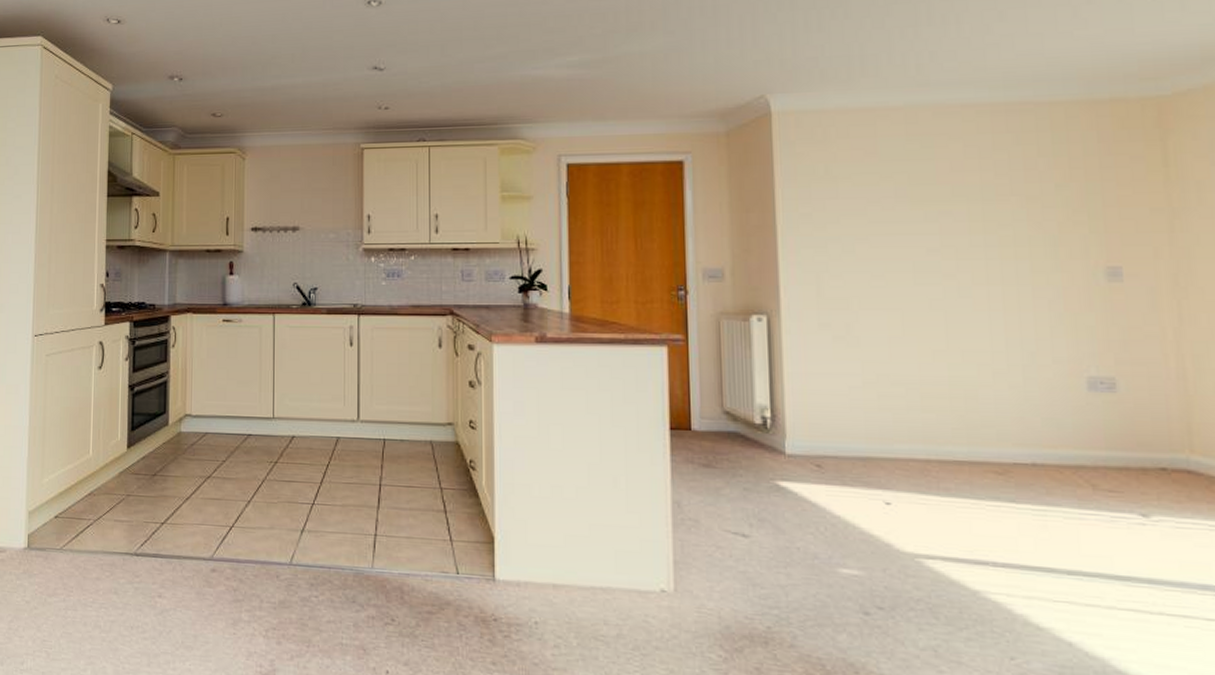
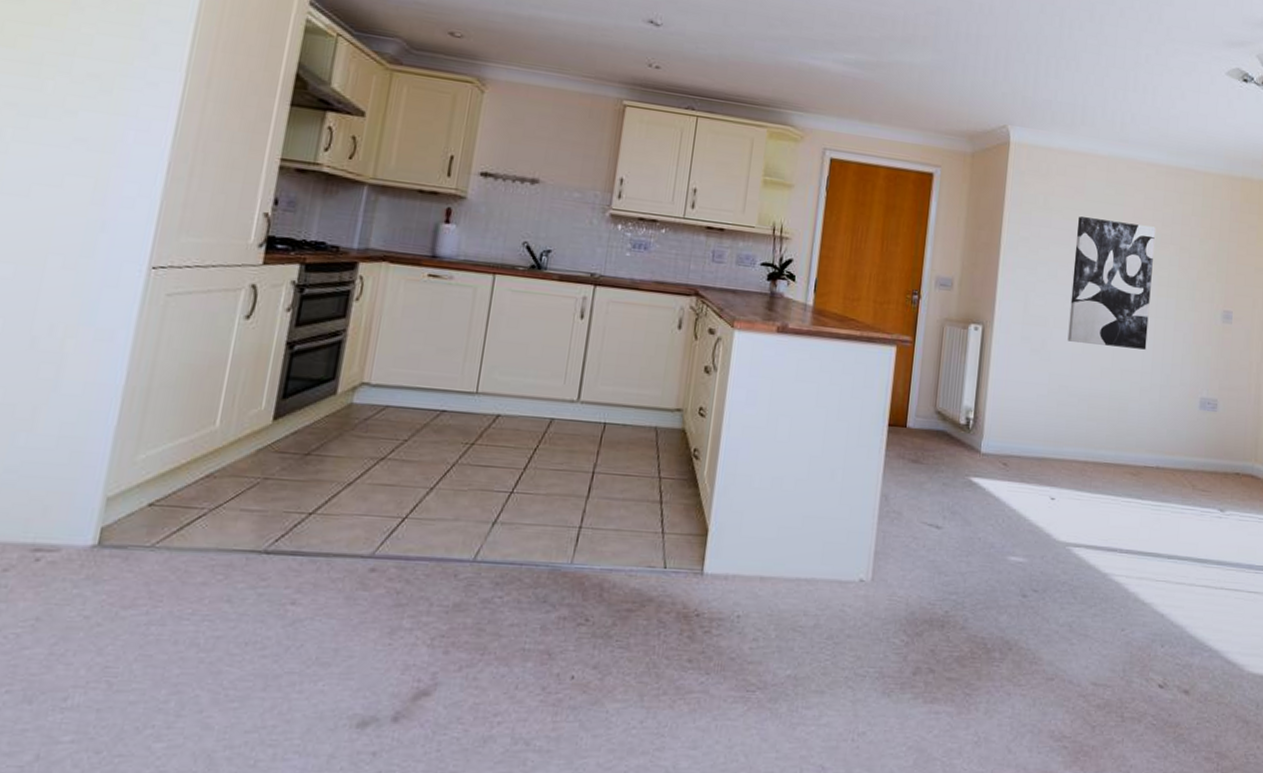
wall art: none [873,178,995,325] -> present [1067,216,1155,350]

